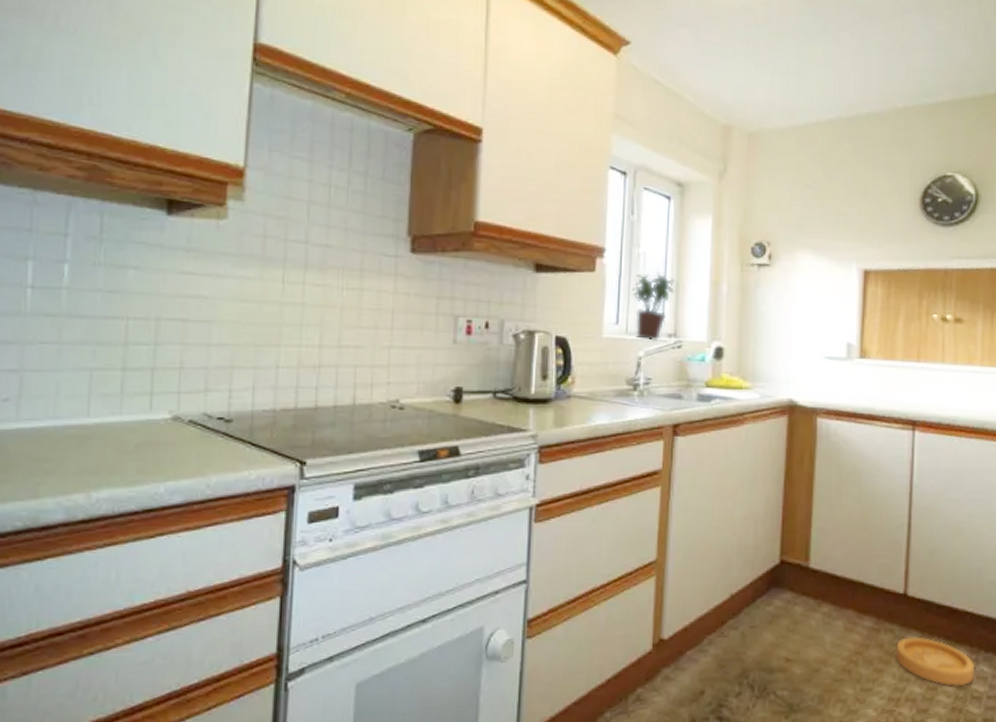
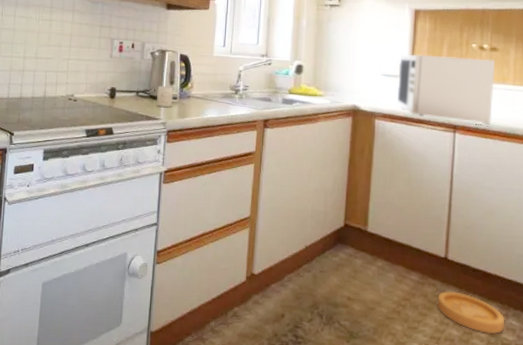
mug: none [523,383,556,414] -> present [157,86,180,108]
potted plant: present [631,273,675,341] -> none [235,10,267,59]
microwave: none [843,329,961,418] -> present [396,54,496,125]

